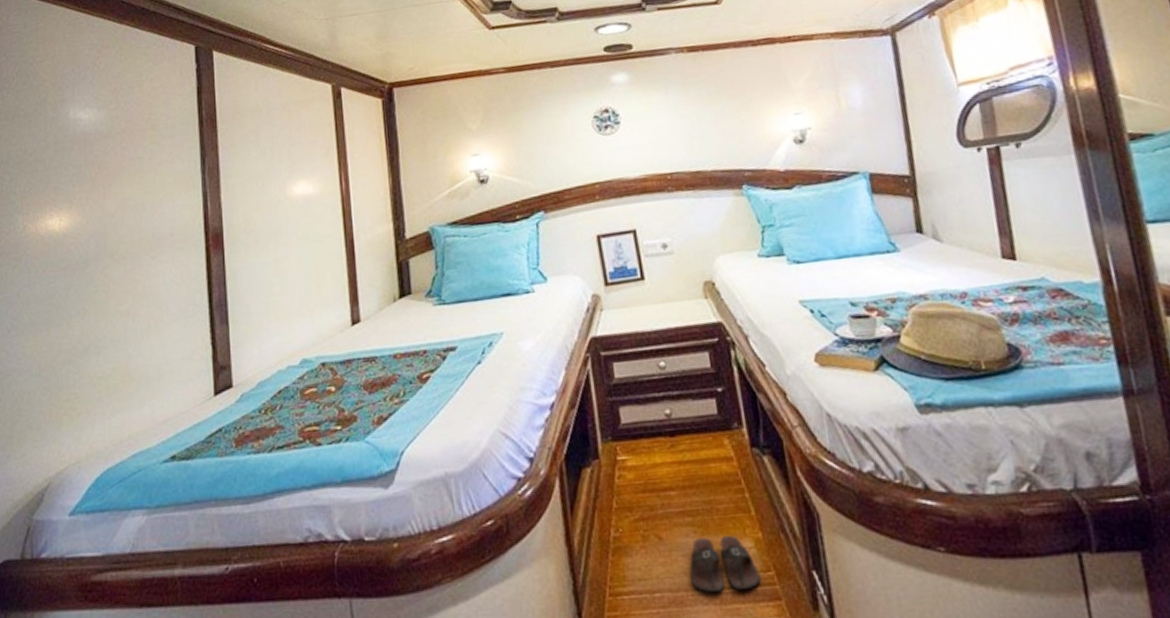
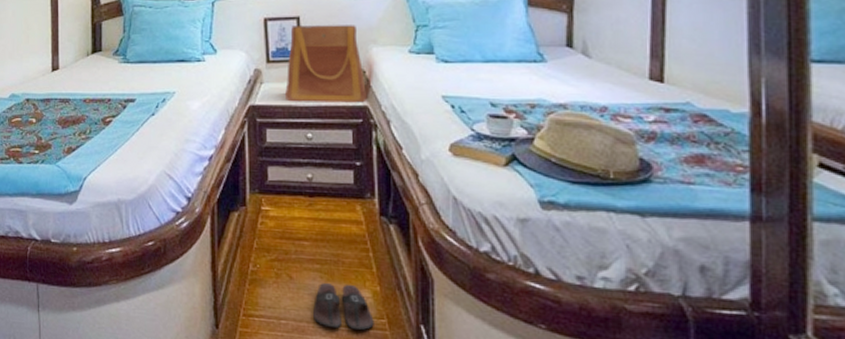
tote bag: none [628,232,720,328] -> present [285,25,367,103]

